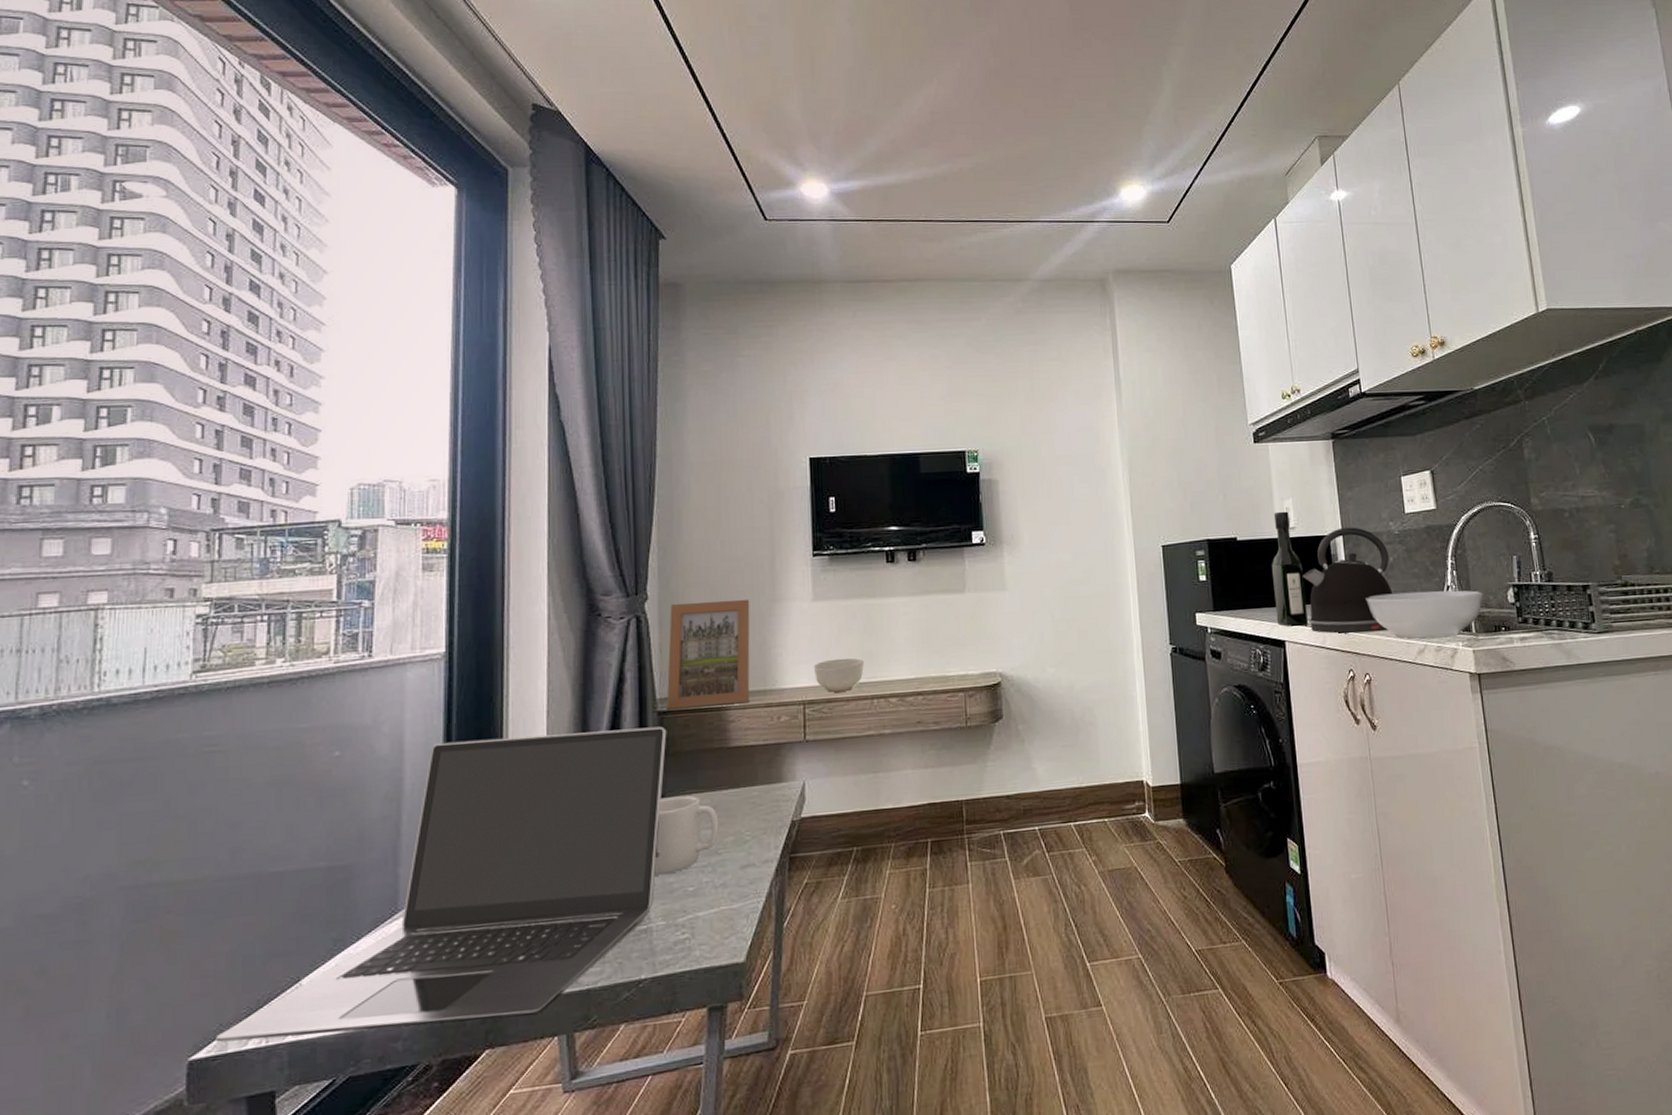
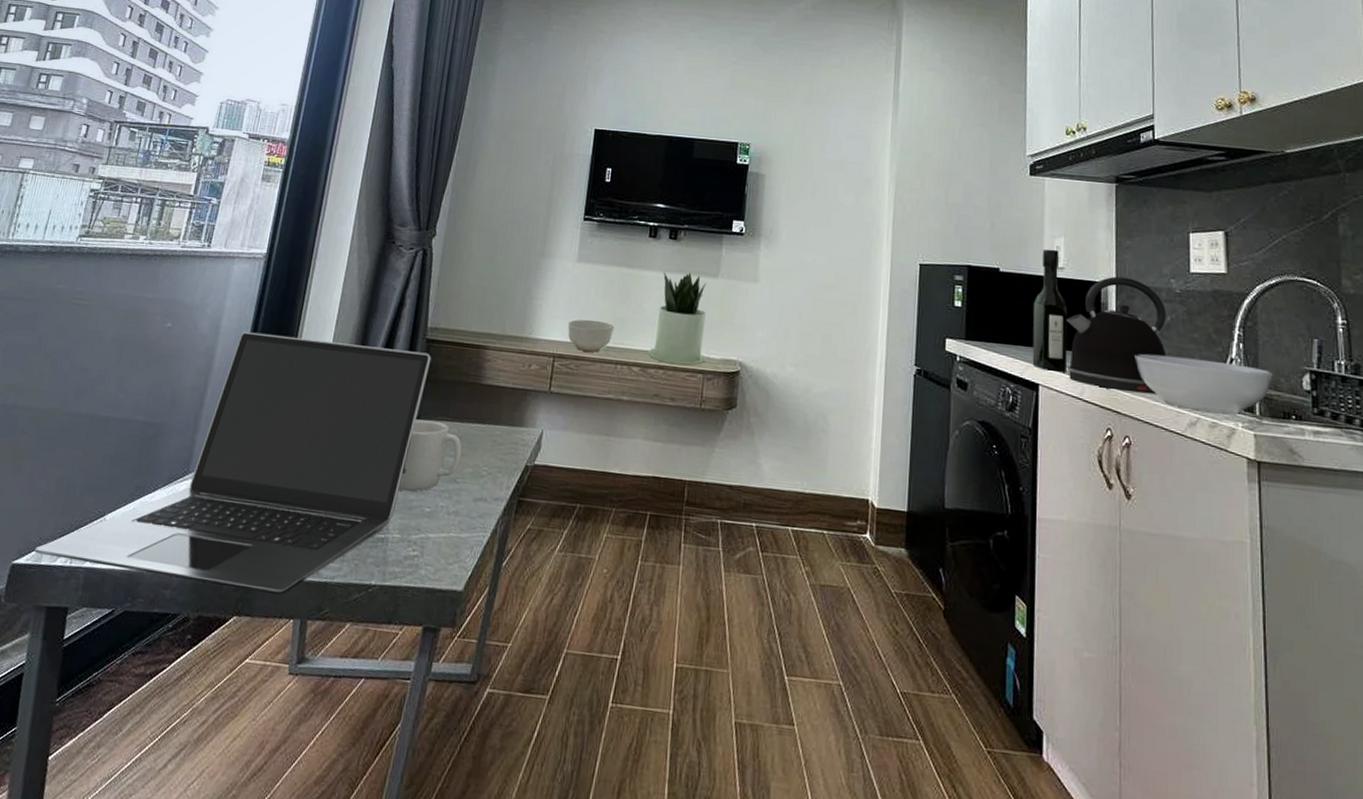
picture frame: present [666,599,750,711] -> none [434,243,522,346]
planter: none [905,592,964,689] -> present [649,272,706,366]

